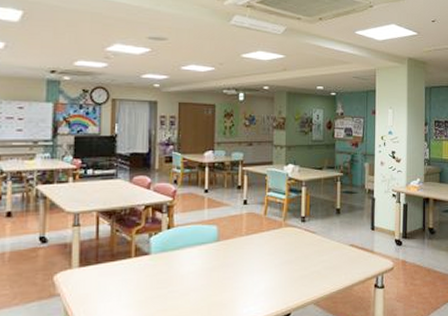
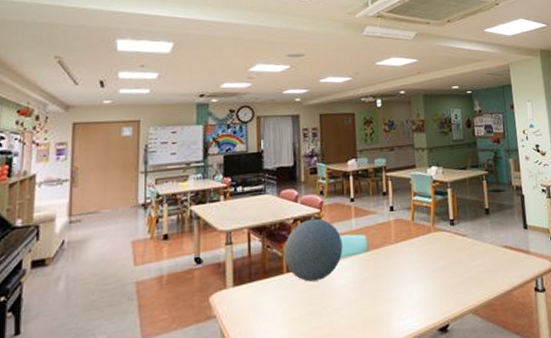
decorative orb: none [133,206,194,267] -> present [283,218,343,282]

